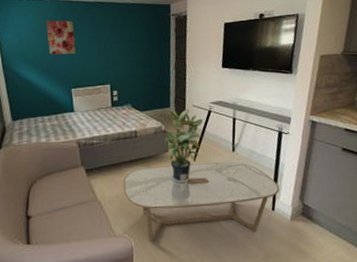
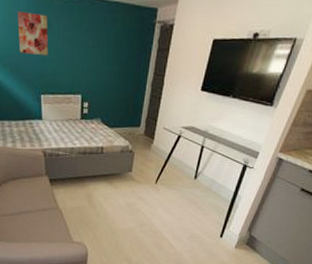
coffee table: present [123,161,280,243] -> none [84,184,232,254]
potted plant: present [164,109,204,184] -> none [130,128,172,203]

